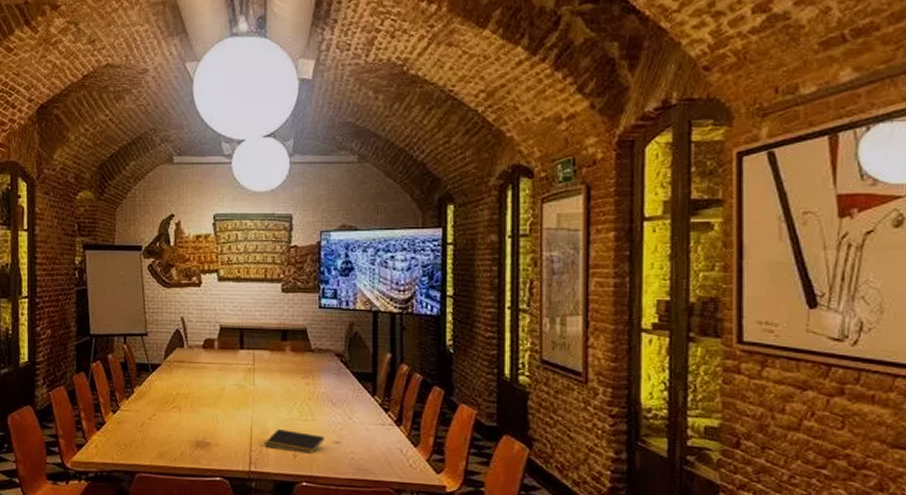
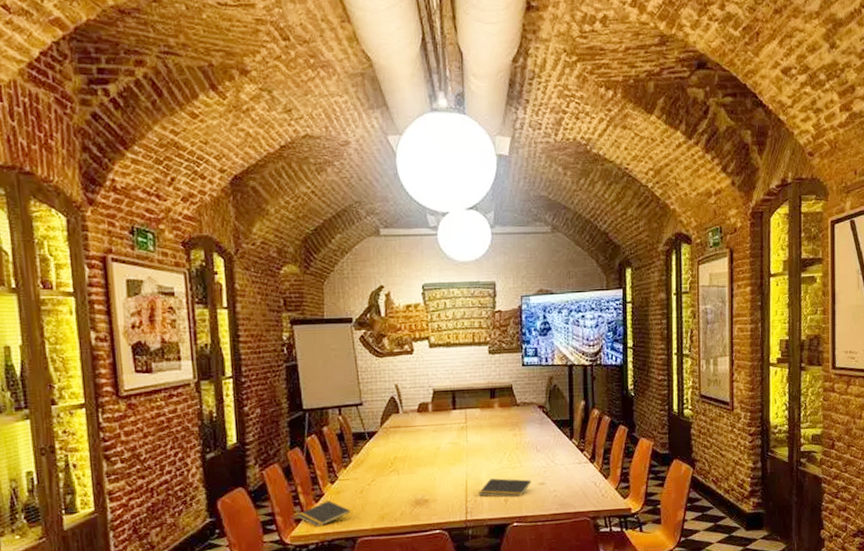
notepad: none [78,430,130,456] -> present [297,500,350,527]

